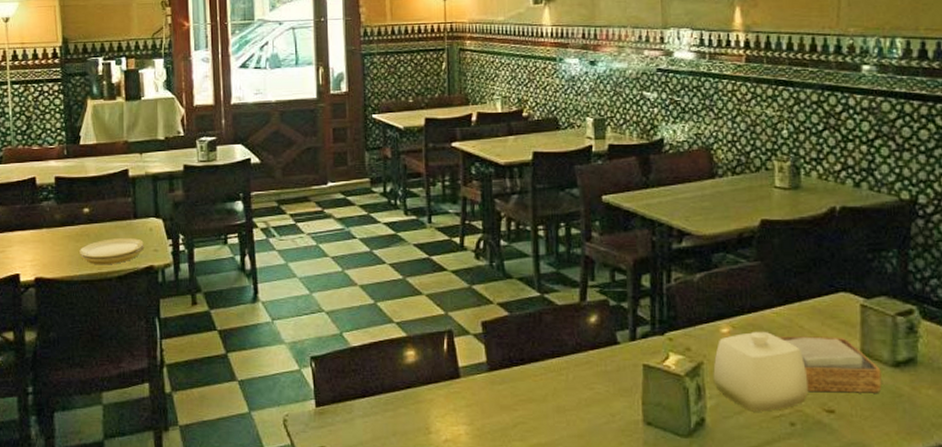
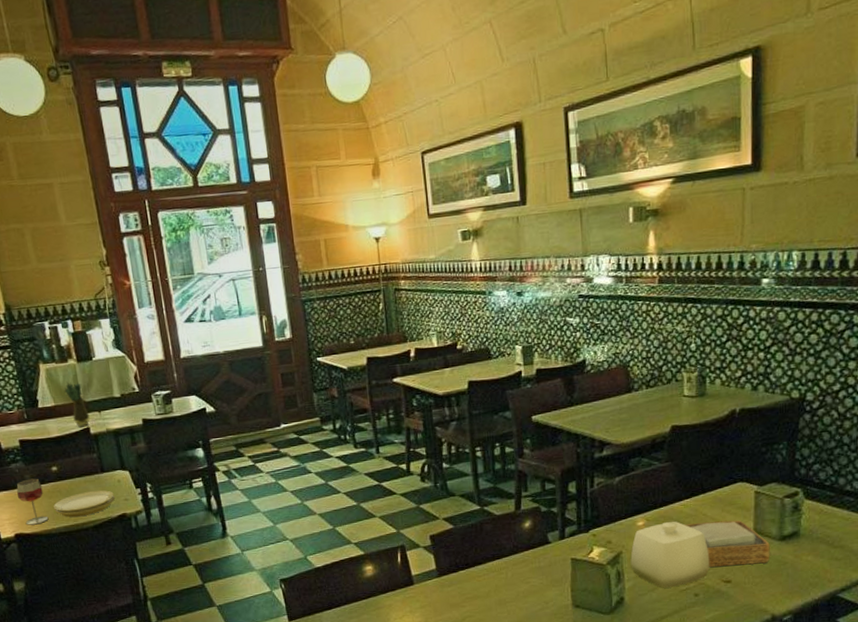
wineglass: none [44,219,72,269] -> present [16,478,49,525]
vase: none [108,121,130,167] -> present [64,382,90,427]

